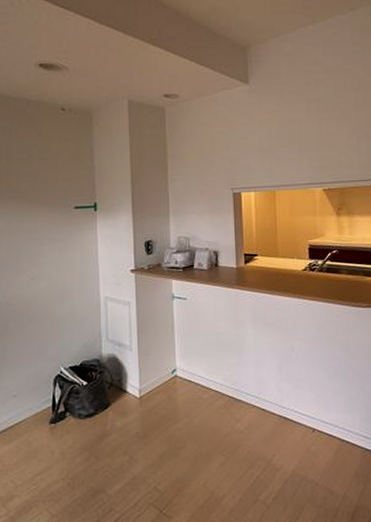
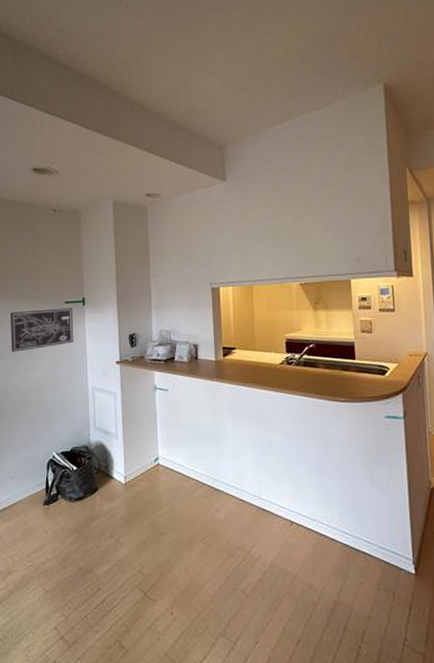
wall art: none [13,213,84,261] -> present [10,308,74,352]

